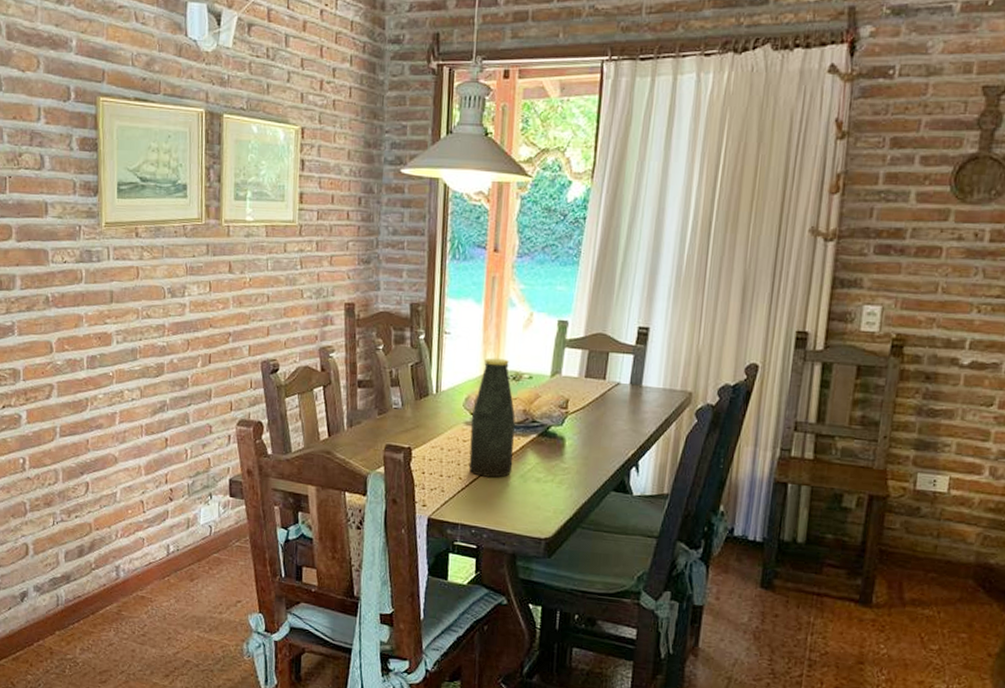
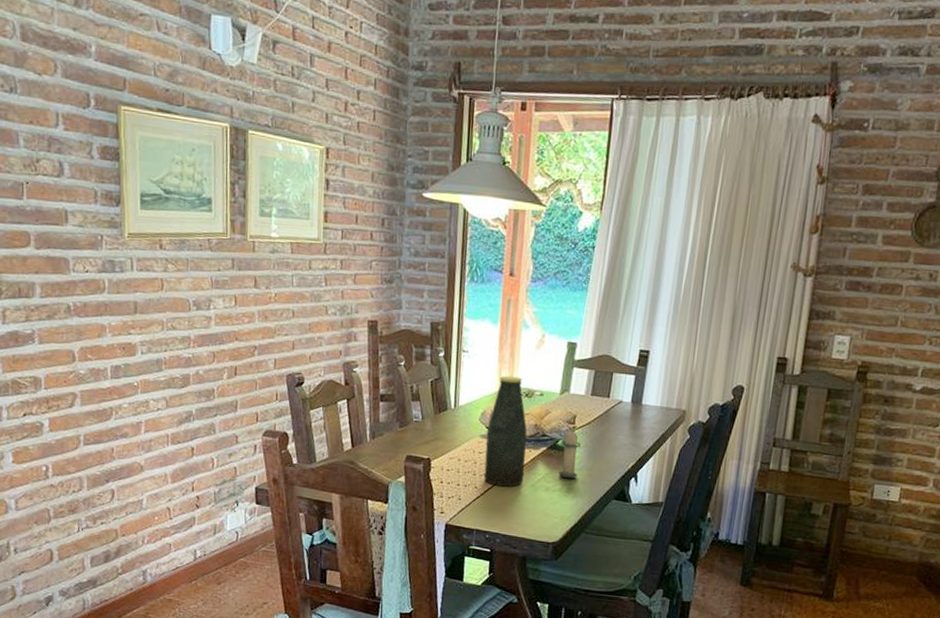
candle: none [550,414,576,468] -> present [558,429,582,478]

